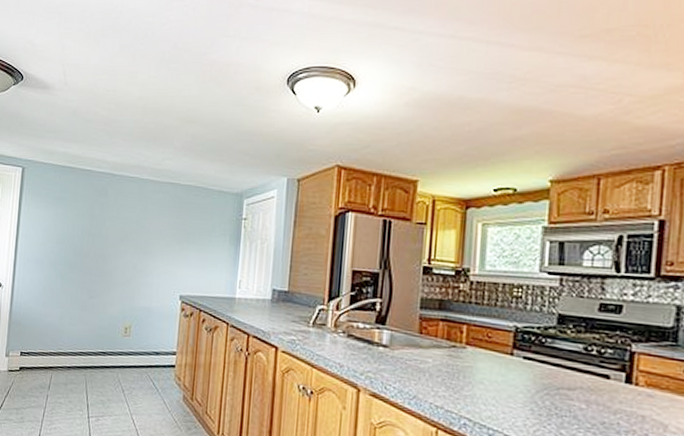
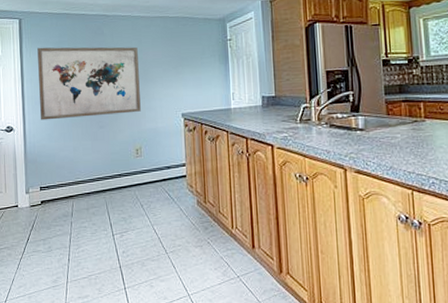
wall art: none [31,201,142,287] -> present [37,47,141,120]

